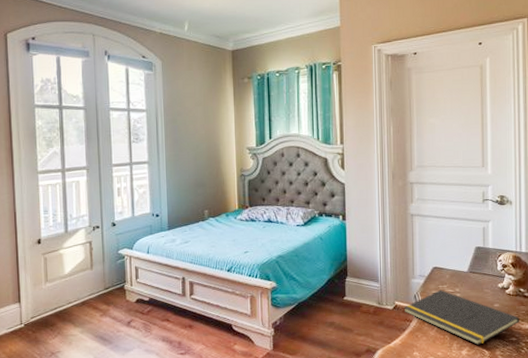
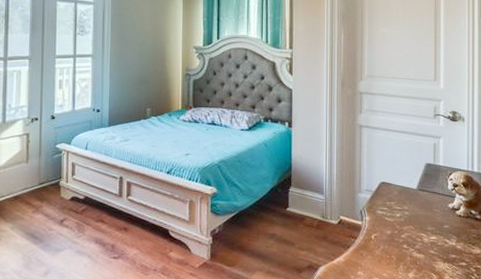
notepad: present [404,289,520,346] -> none [349,206,470,269]

